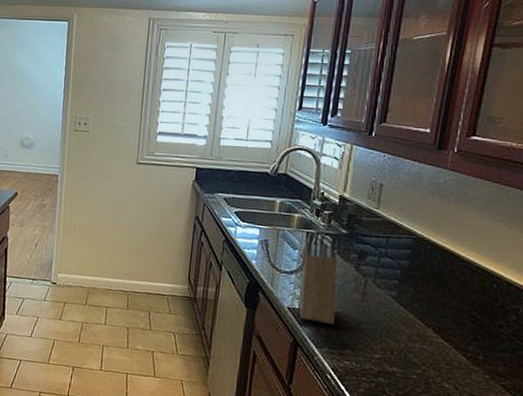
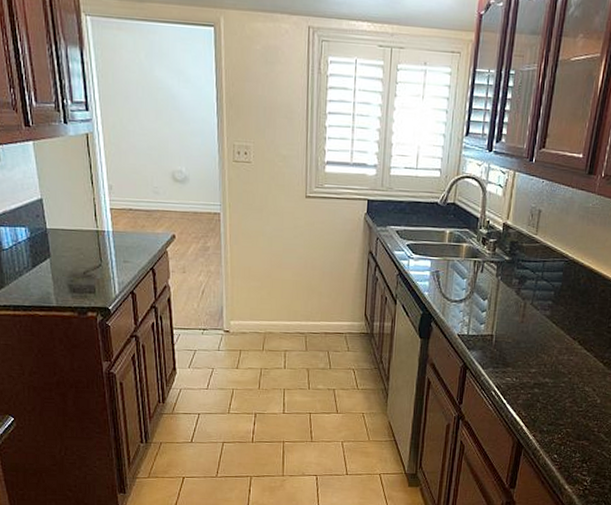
knife block: present [299,234,338,324] -> none [467,263,502,346]

